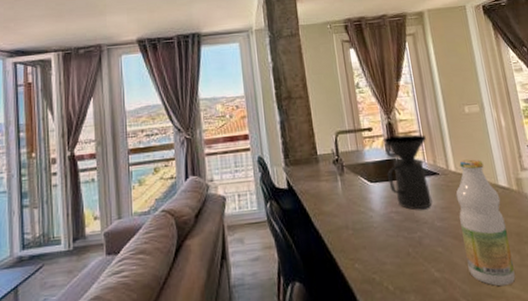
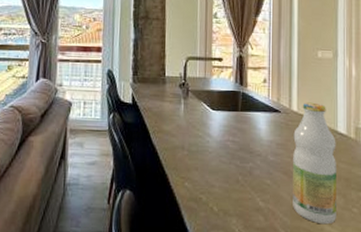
coffee maker: present [383,134,433,210] -> none [230,69,274,142]

